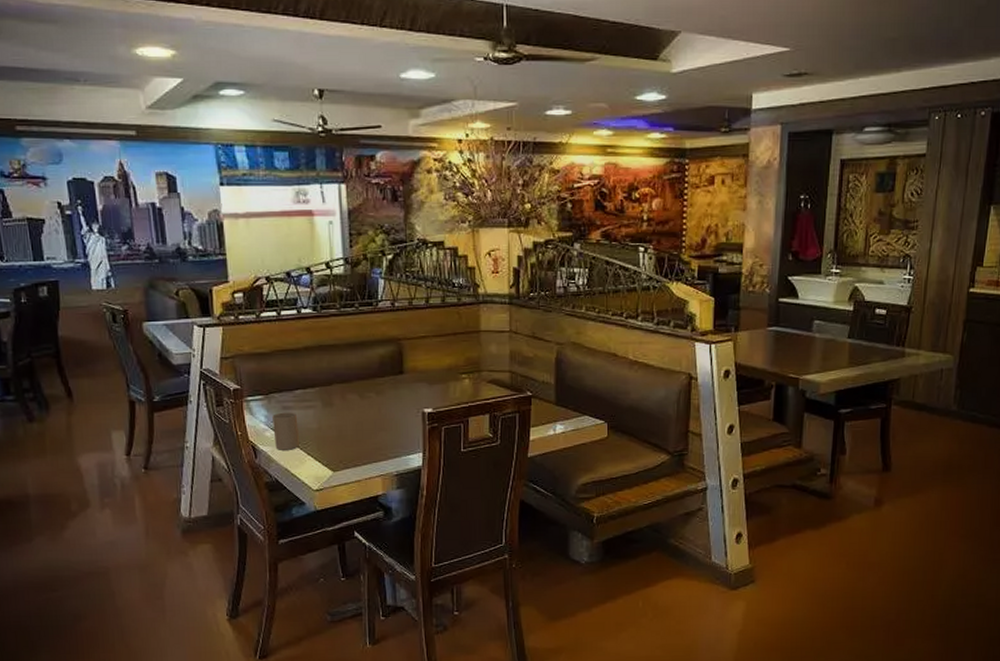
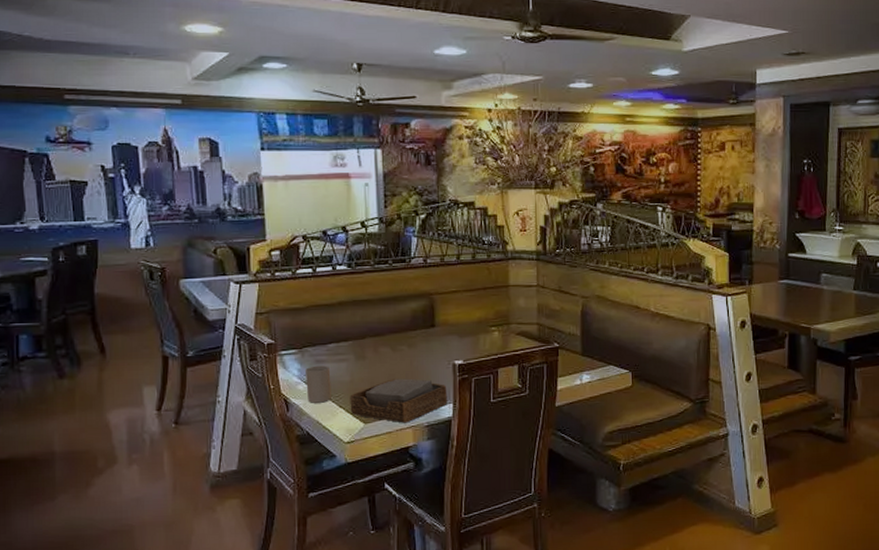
napkin holder: none [318,426,417,472] -> present [350,378,448,423]

